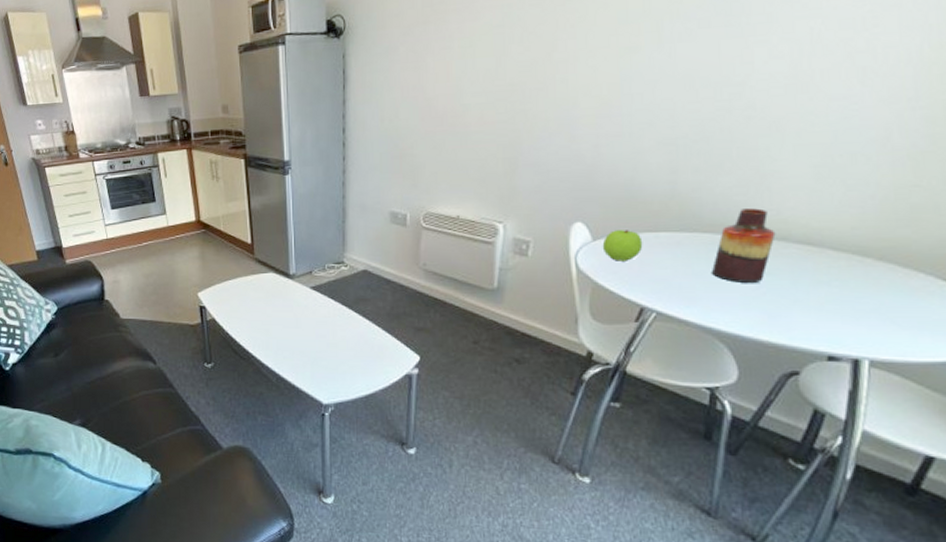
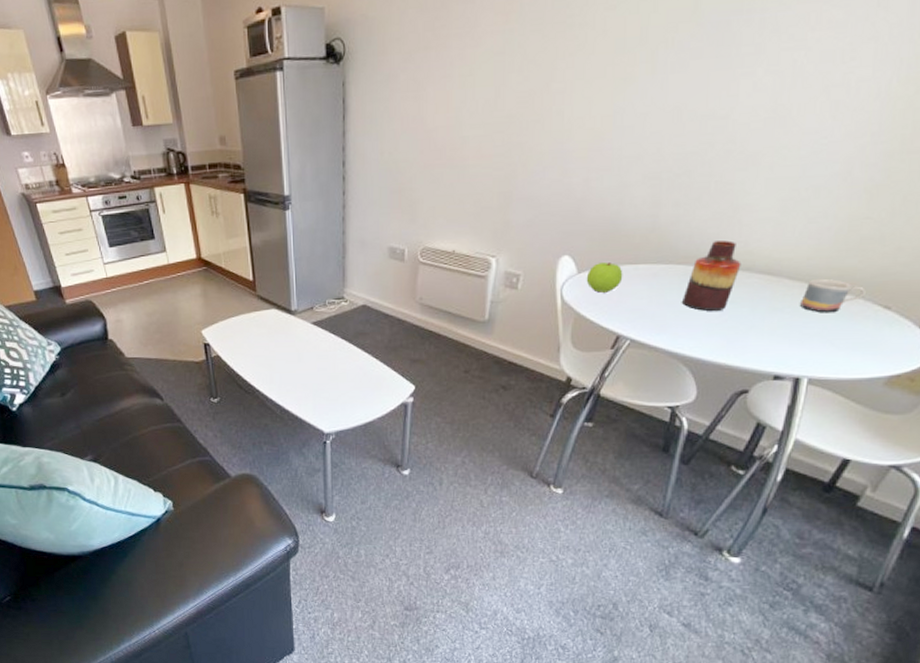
mug: none [849,249,925,288] -> present [800,278,866,313]

